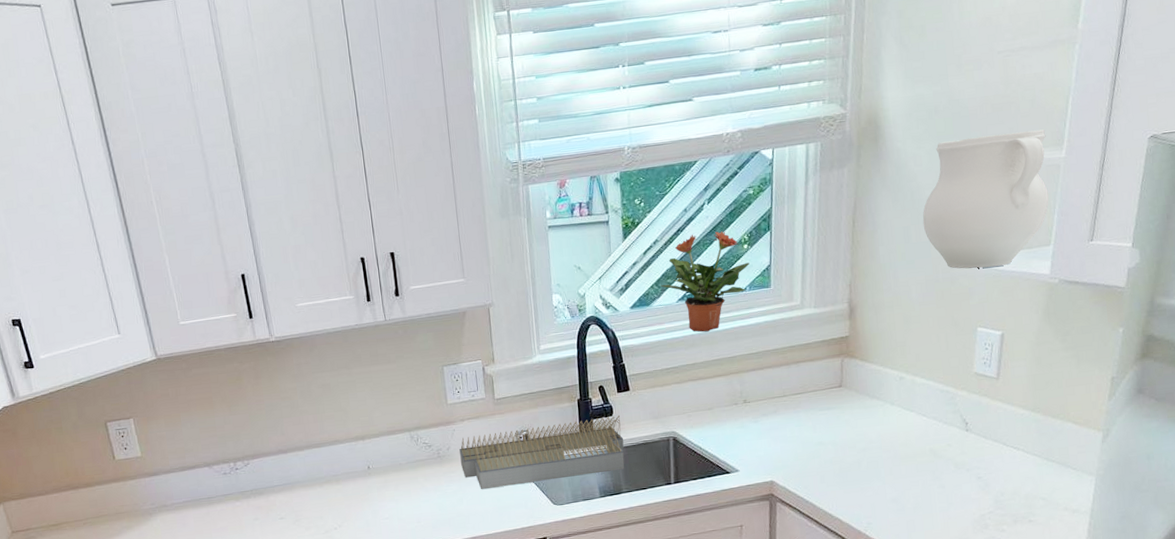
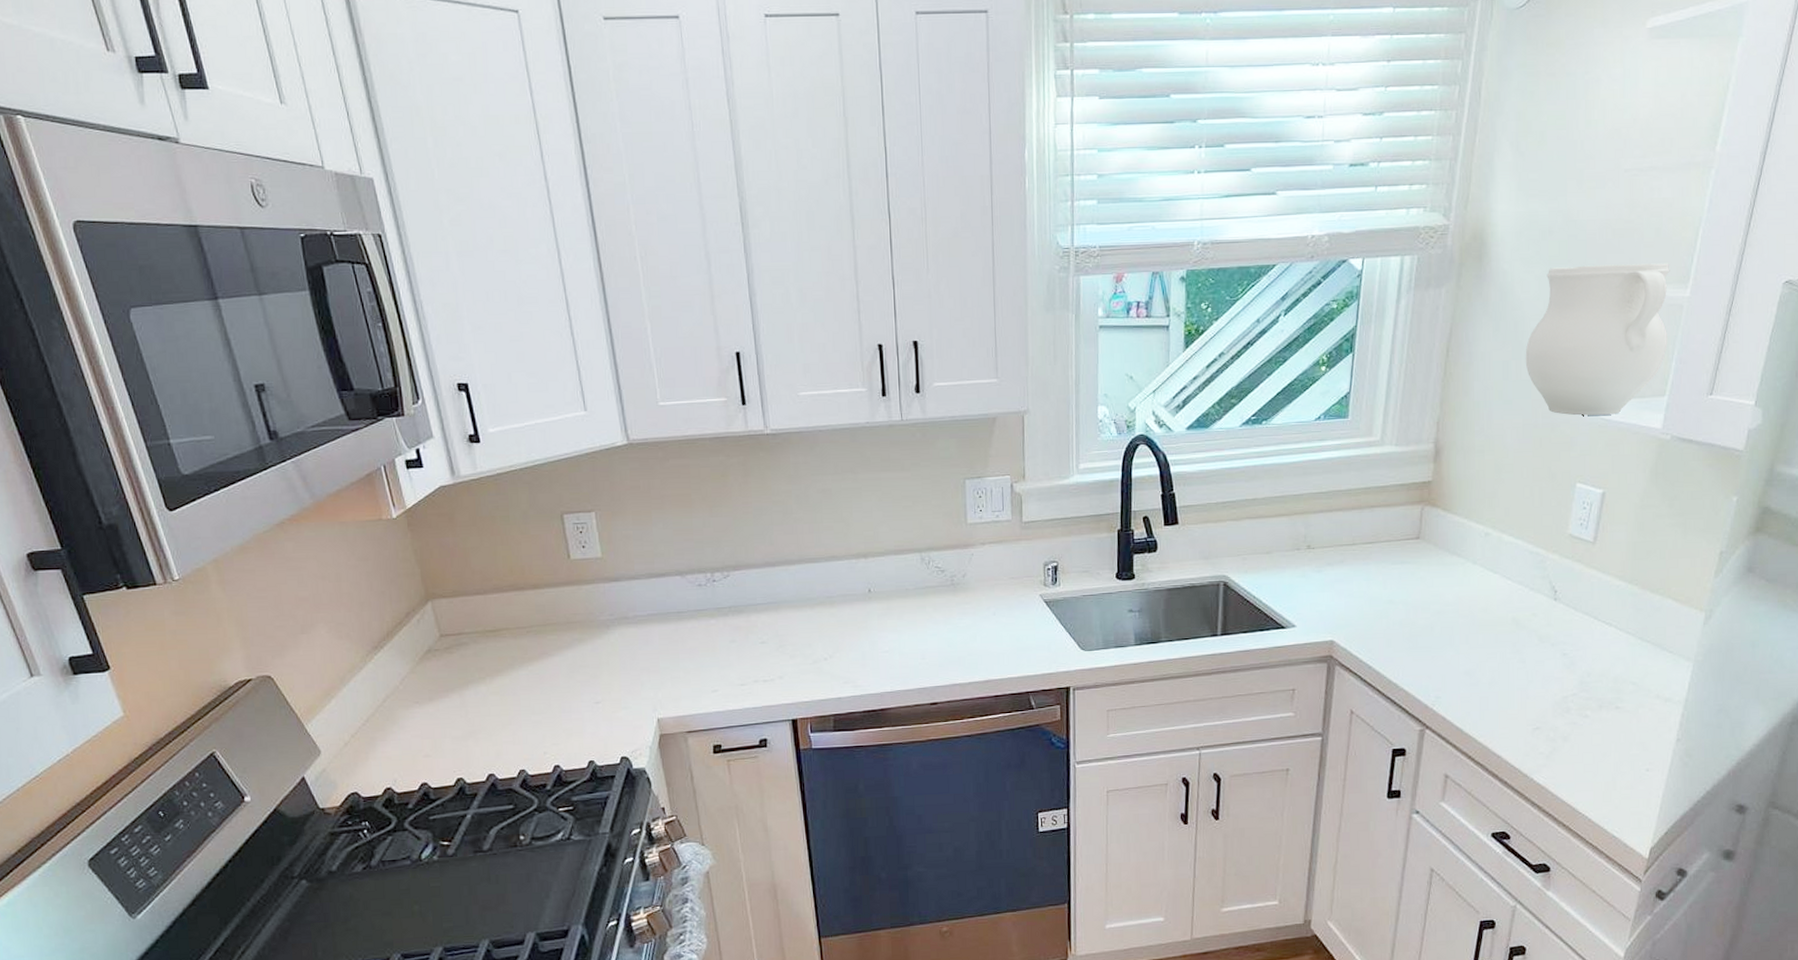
dish rack: present [459,415,625,489] -> none [977,551,1167,626]
potted plant: present [660,231,750,333] -> none [1222,349,1326,464]

